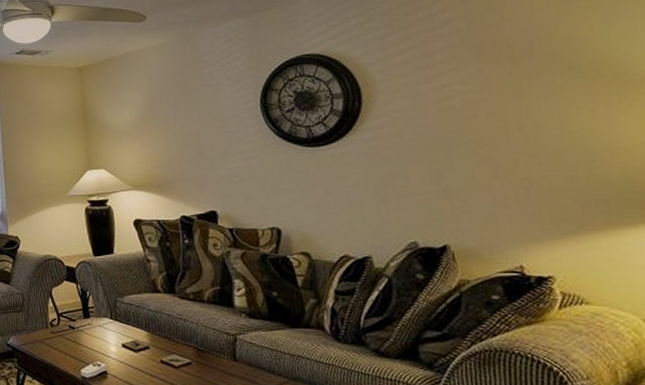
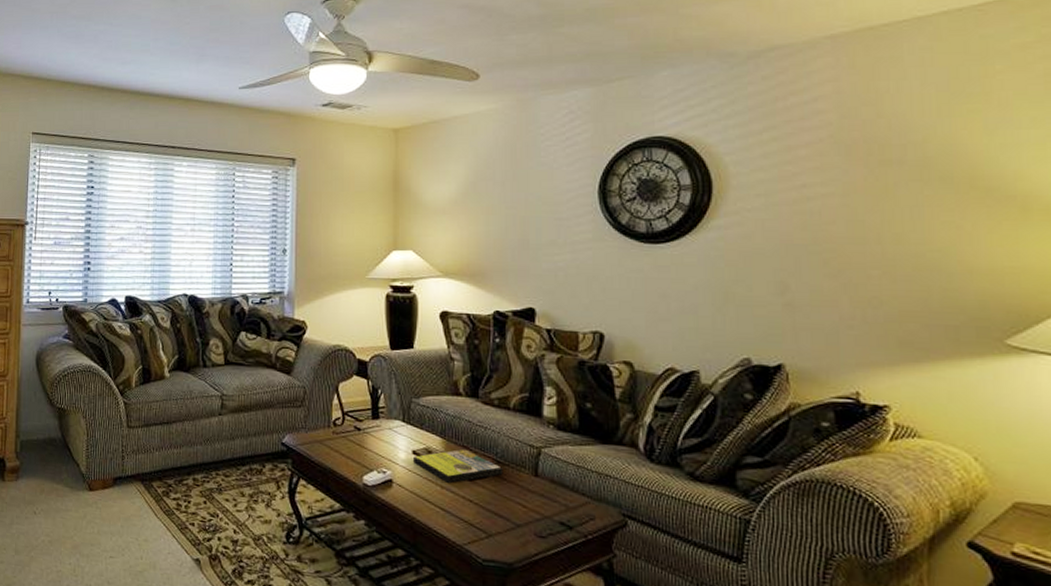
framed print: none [123,341,205,372] -> present [413,450,503,484]

